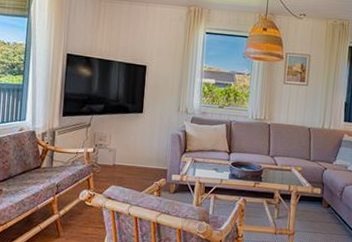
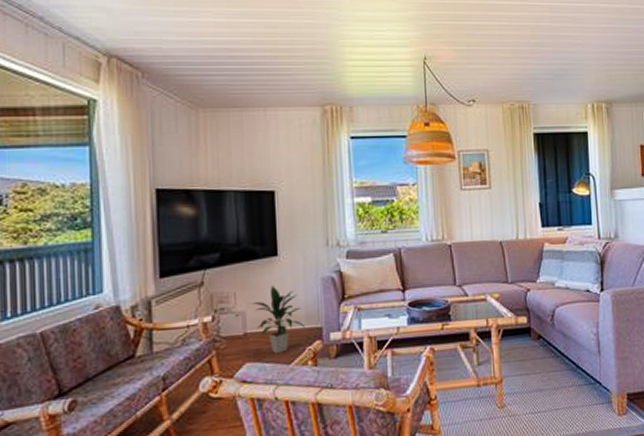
indoor plant: none [120,134,156,183] -> present [251,286,306,355]

